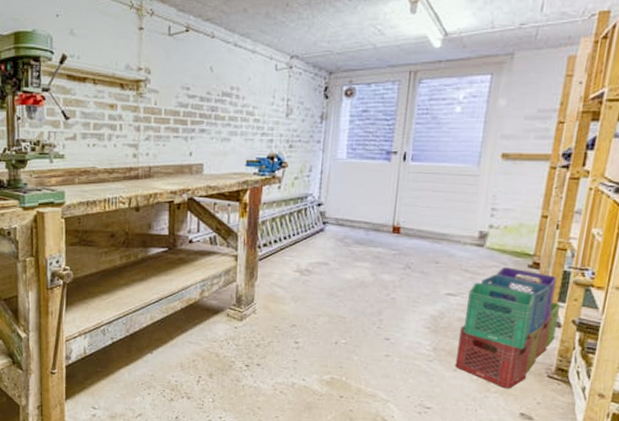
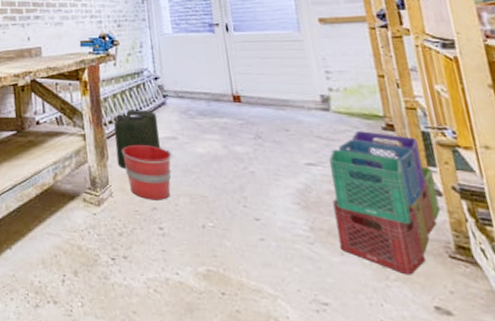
fuel can: none [265,234,313,289] -> present [114,109,161,169]
bucket: none [271,267,321,319] -> present [121,144,173,200]

